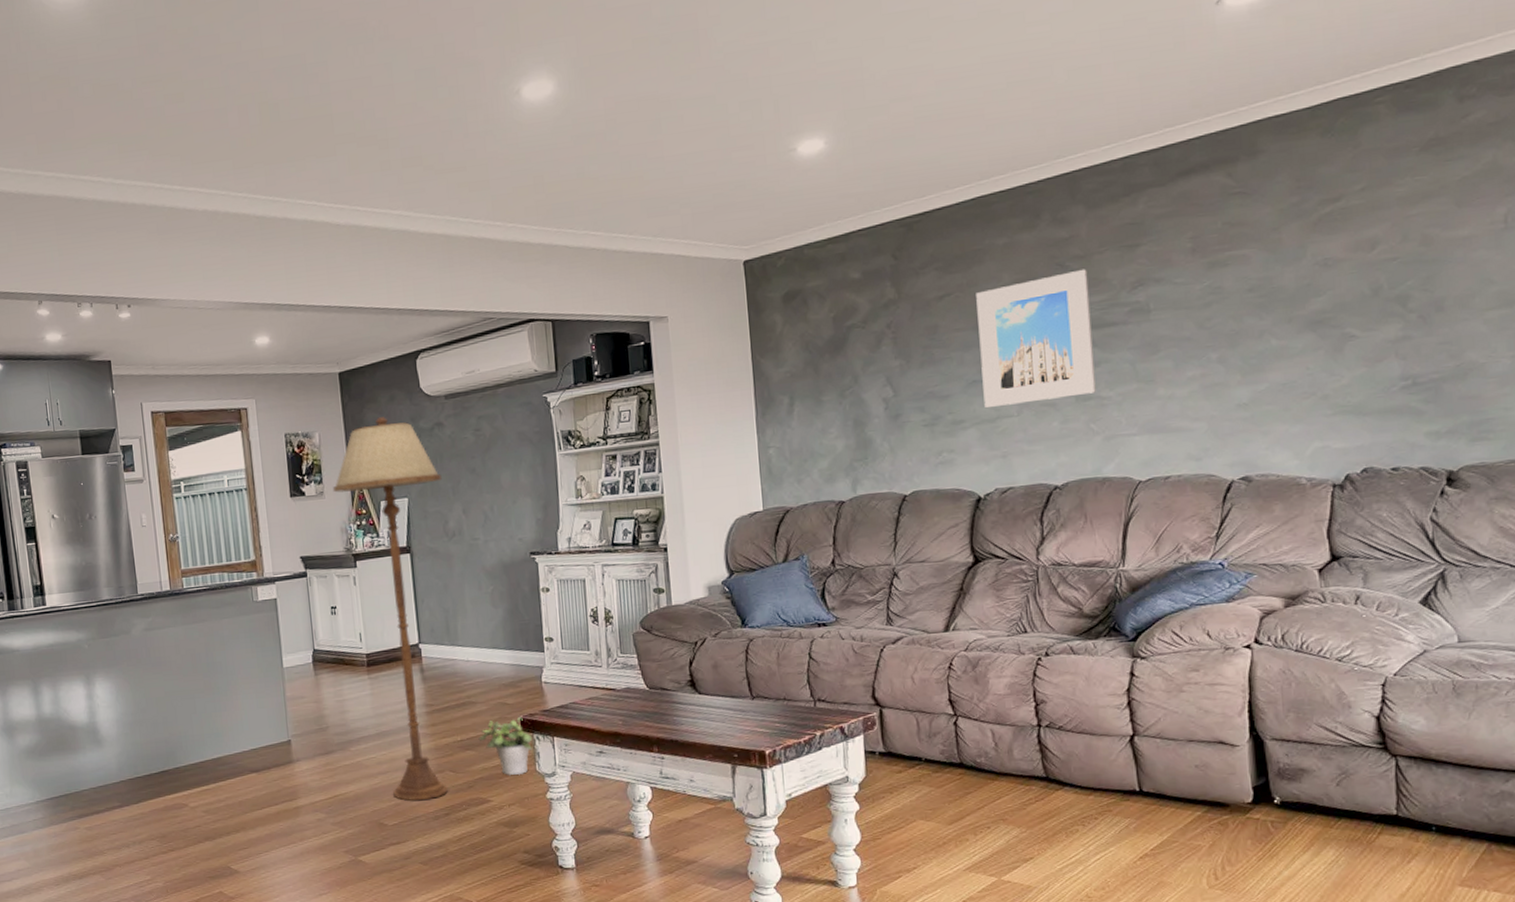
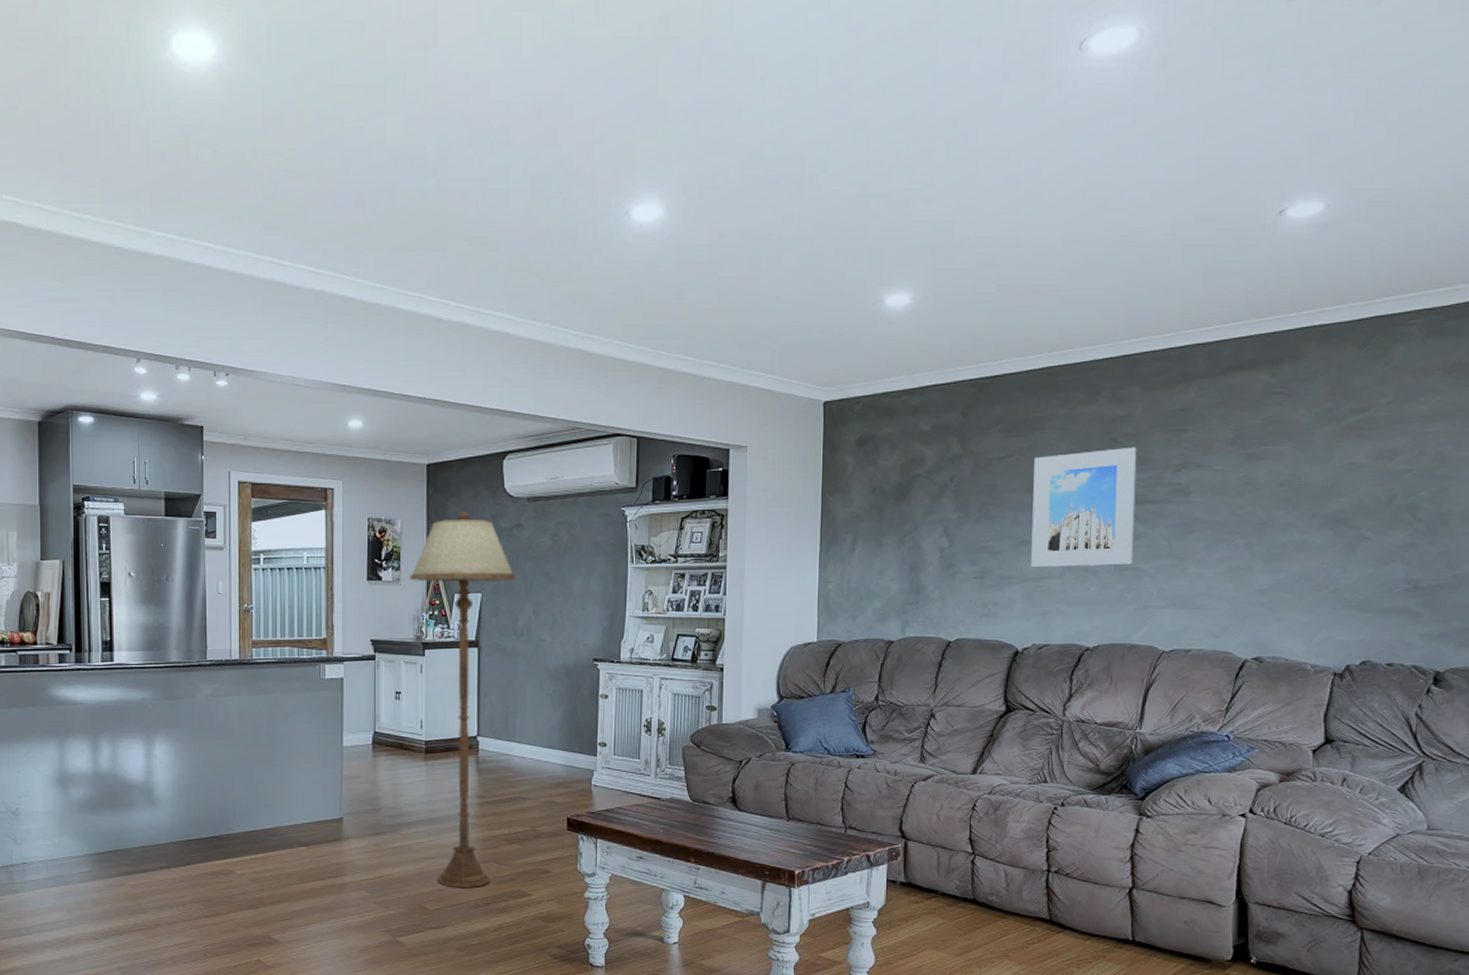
potted plant: present [478,717,533,776] -> none [525,817,577,873]

